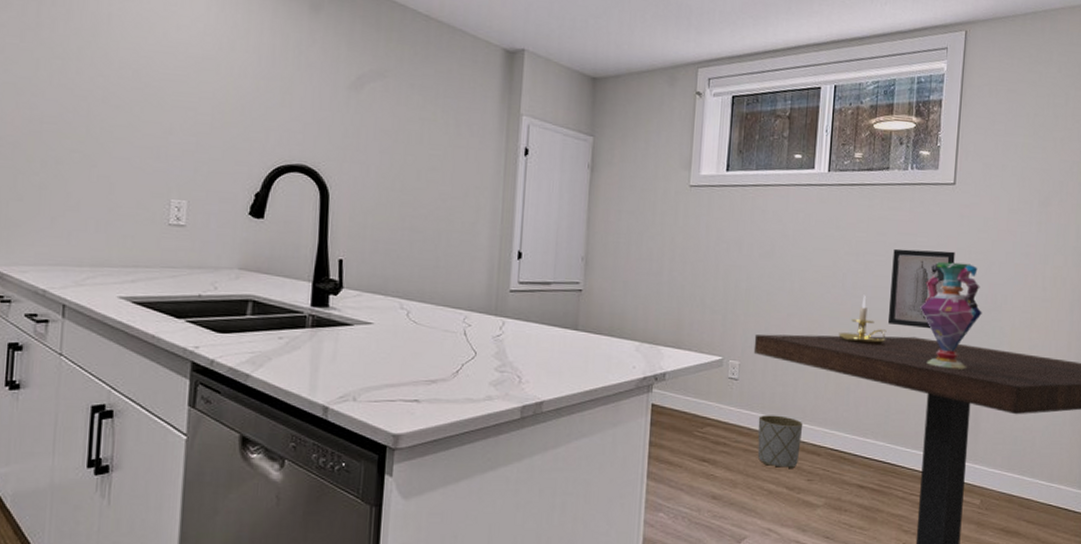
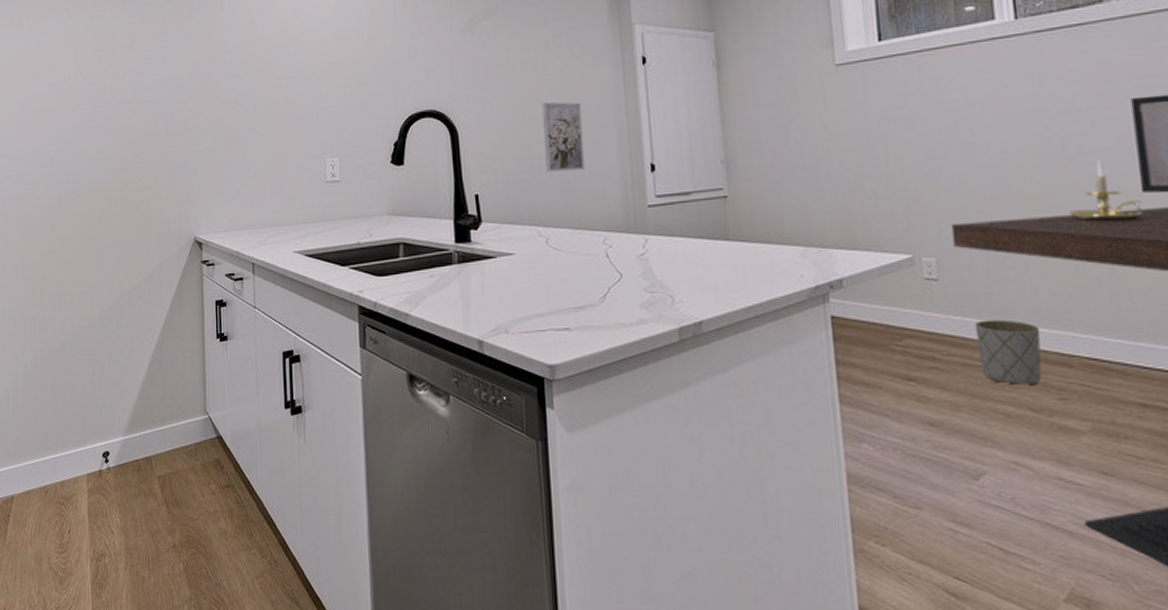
wall art: none [416,176,461,250] -> present [541,102,586,173]

